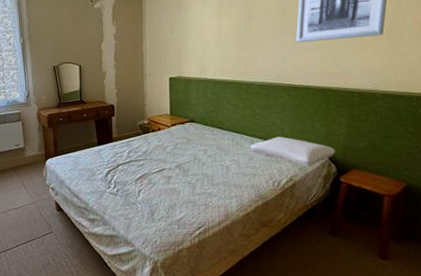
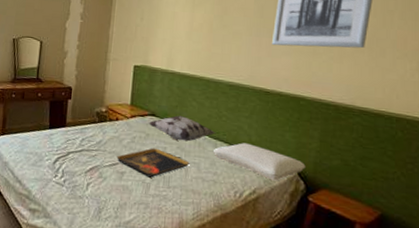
decorative tray: none [162,151,229,178] -> present [116,148,189,178]
decorative pillow: none [188,119,252,142] -> present [148,115,216,142]

